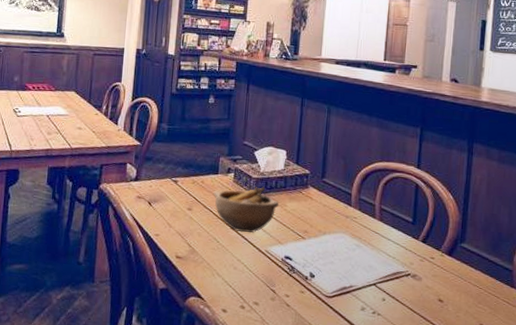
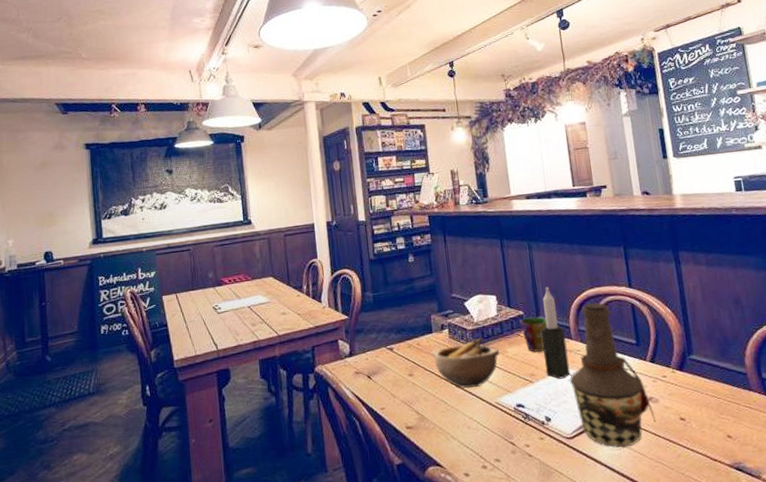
cup: none [304,177,331,212] -> present [519,316,548,352]
candle: none [319,152,346,241] -> present [541,287,570,379]
bottle: none [340,175,415,315] -> present [569,302,656,447]

